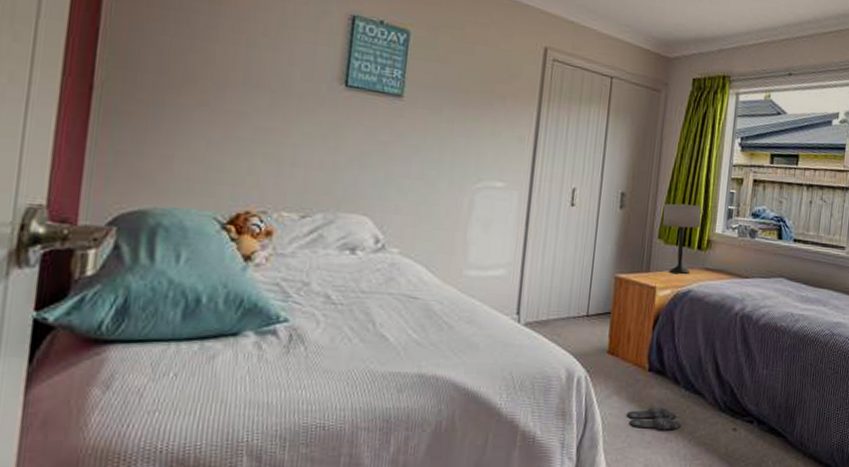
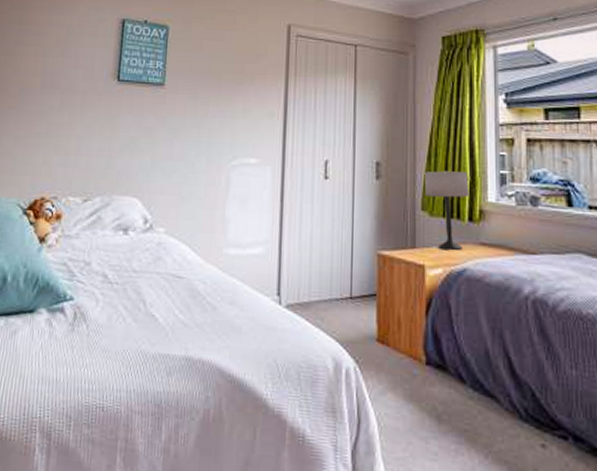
slippers: present [626,407,681,430] -> none [405,409,473,441]

